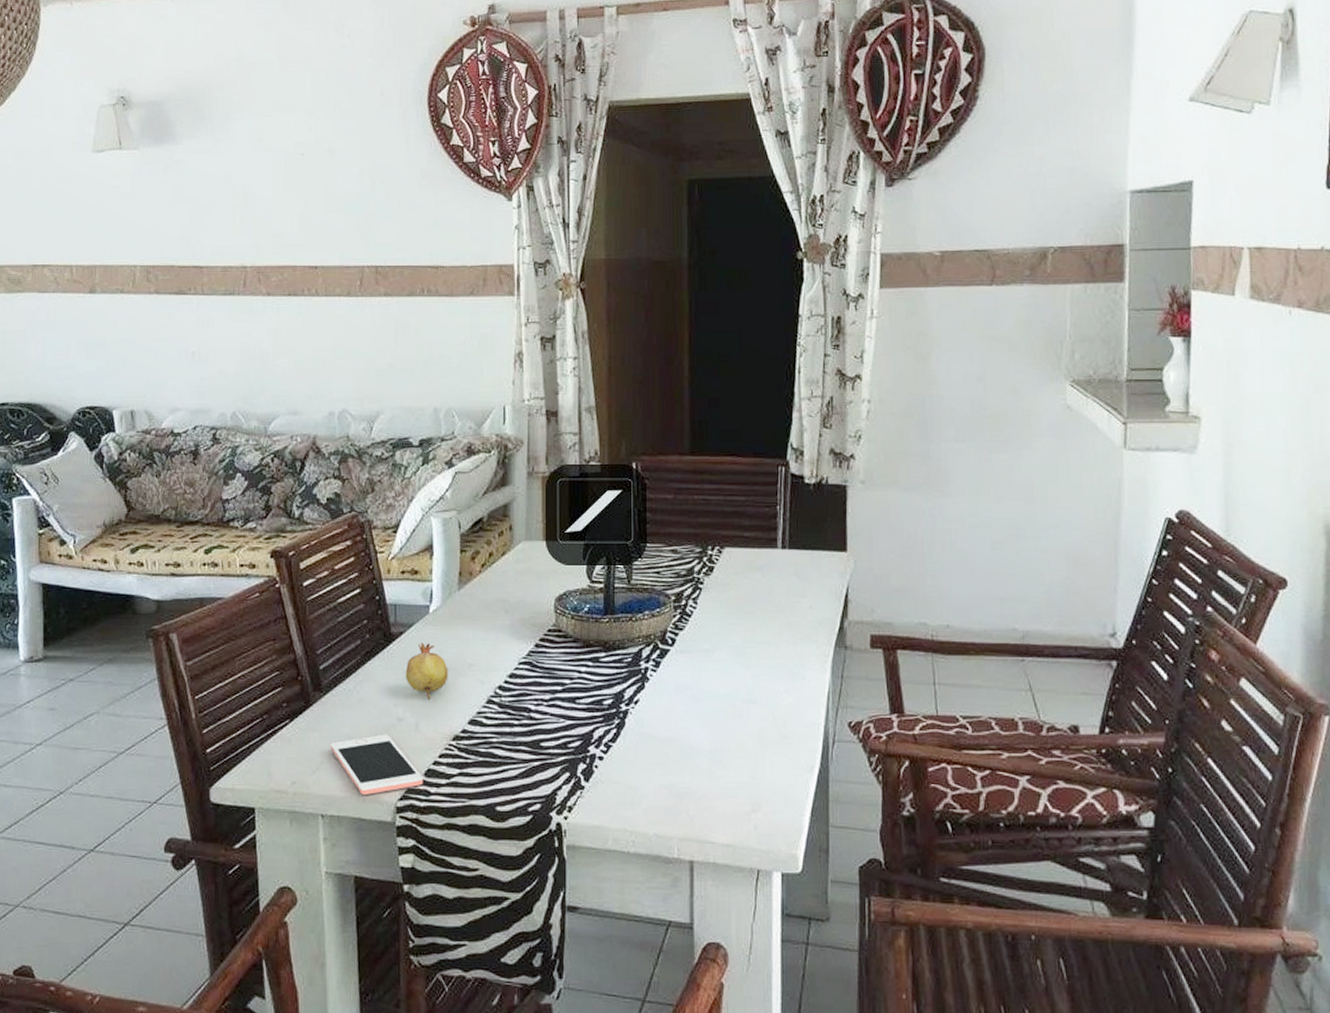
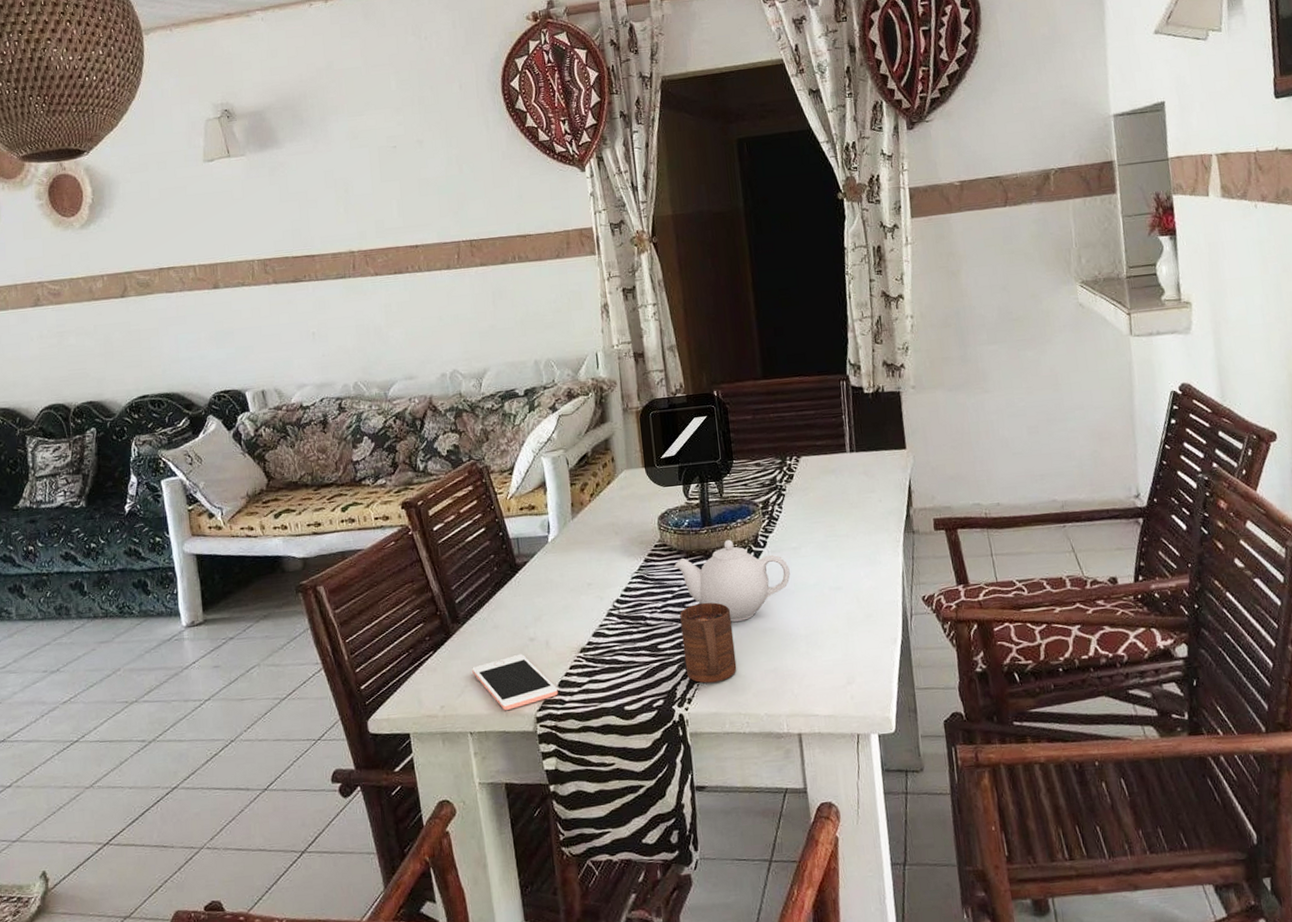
fruit: present [405,643,448,699] -> none [532,569,571,619]
teapot: none [567,632,699,726] -> present [673,539,790,622]
cup: none [569,700,628,792] -> present [680,602,737,684]

